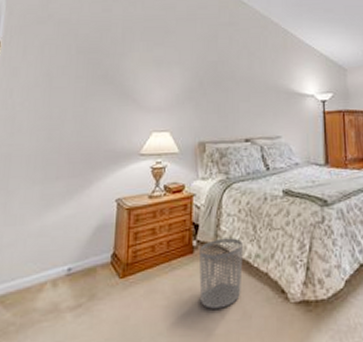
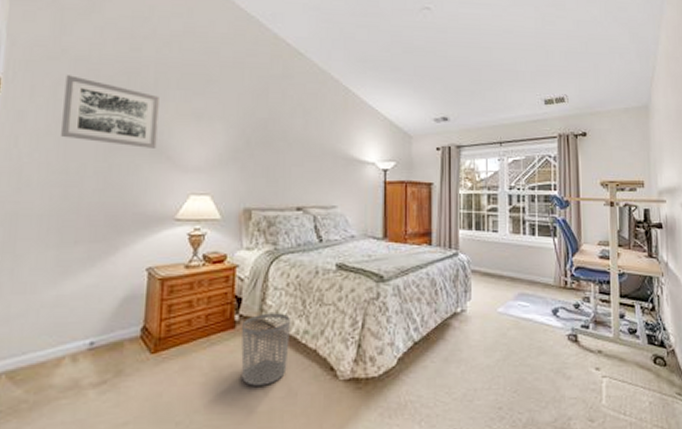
wall art: none [47,35,126,93] -> present [61,75,159,148]

